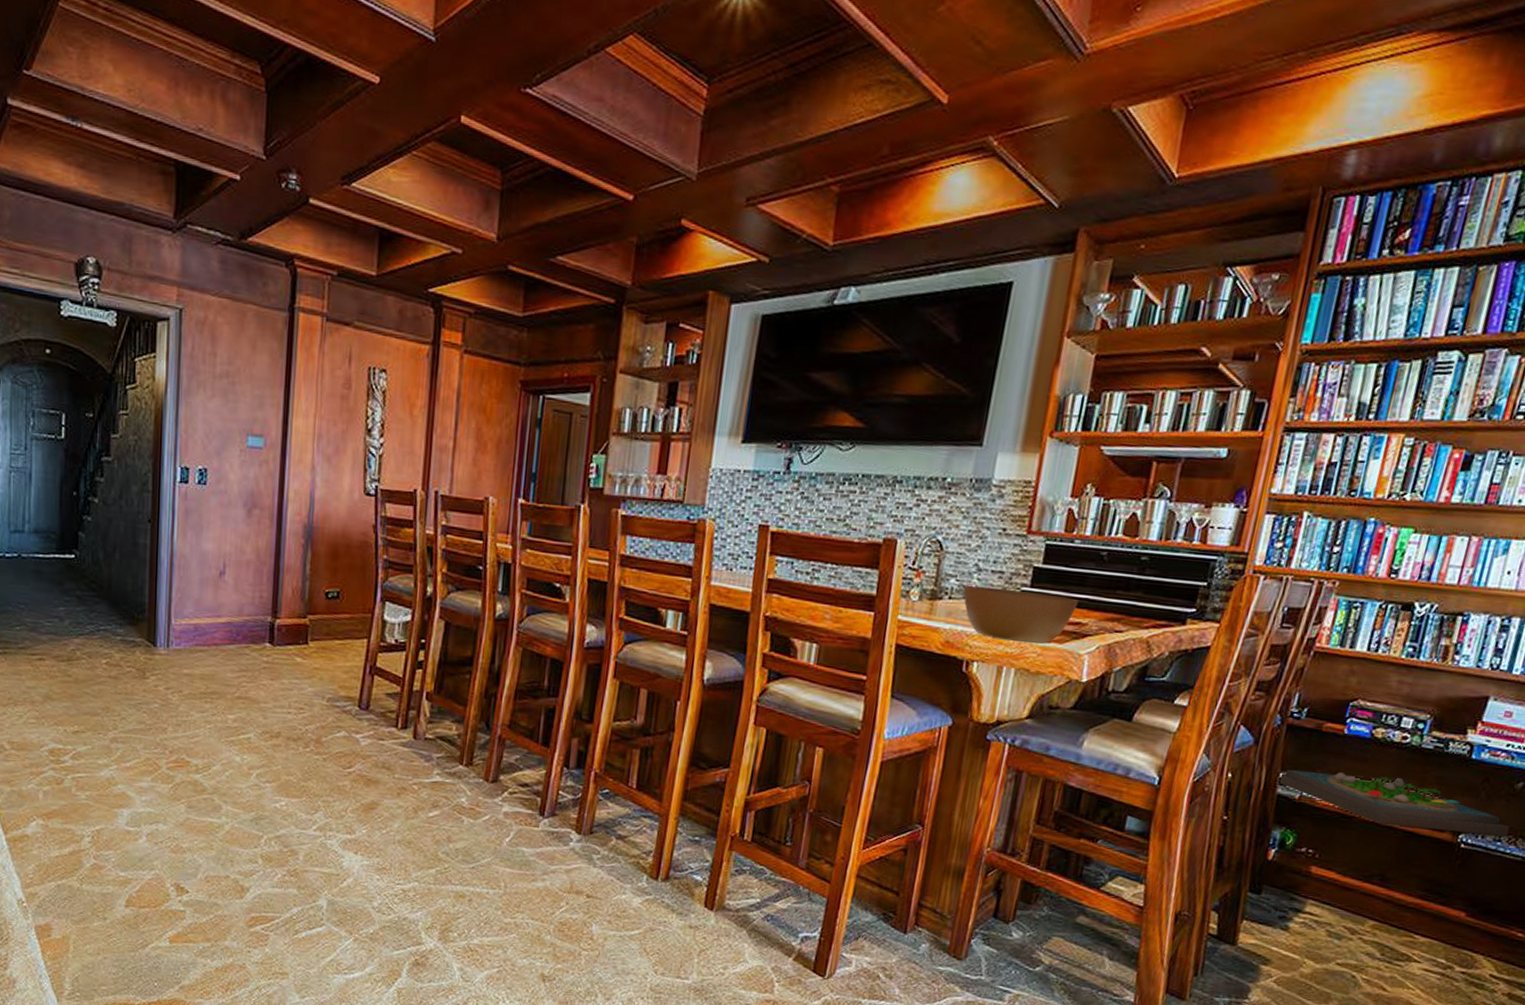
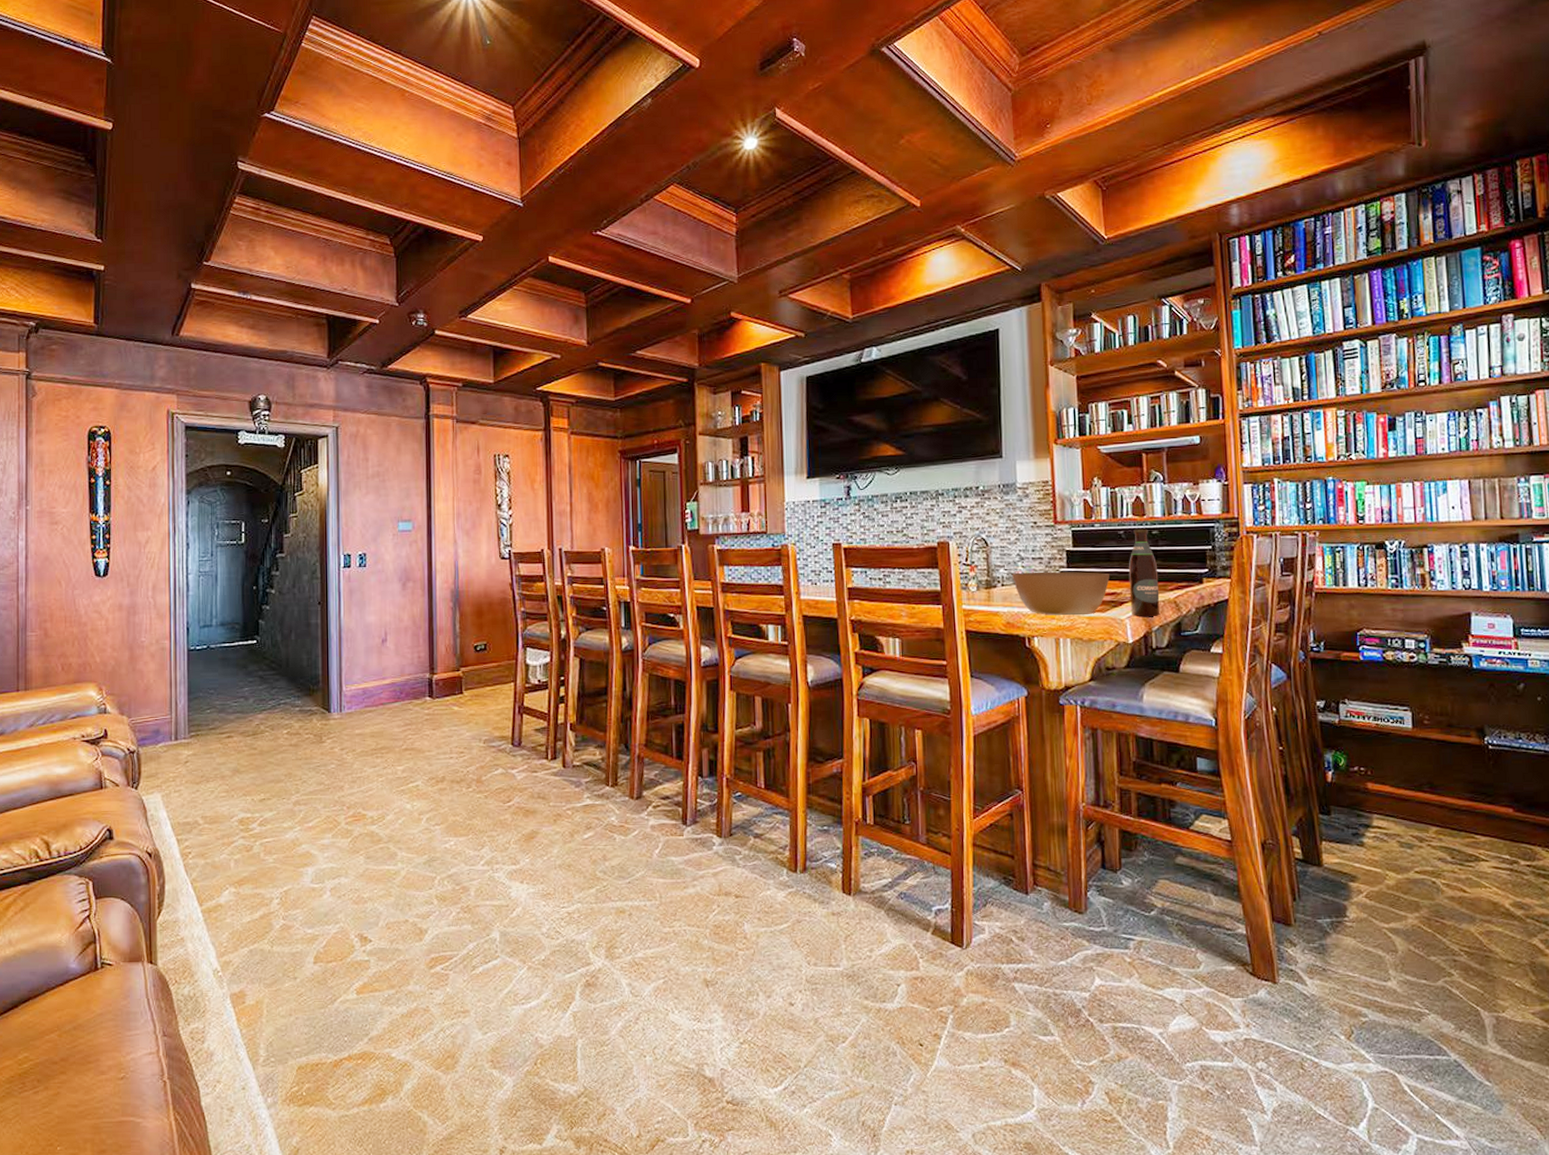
bottle: none [1093,551,1138,657] -> present [1128,529,1161,617]
board game: present [1277,768,1510,836] -> none [1316,692,1526,737]

